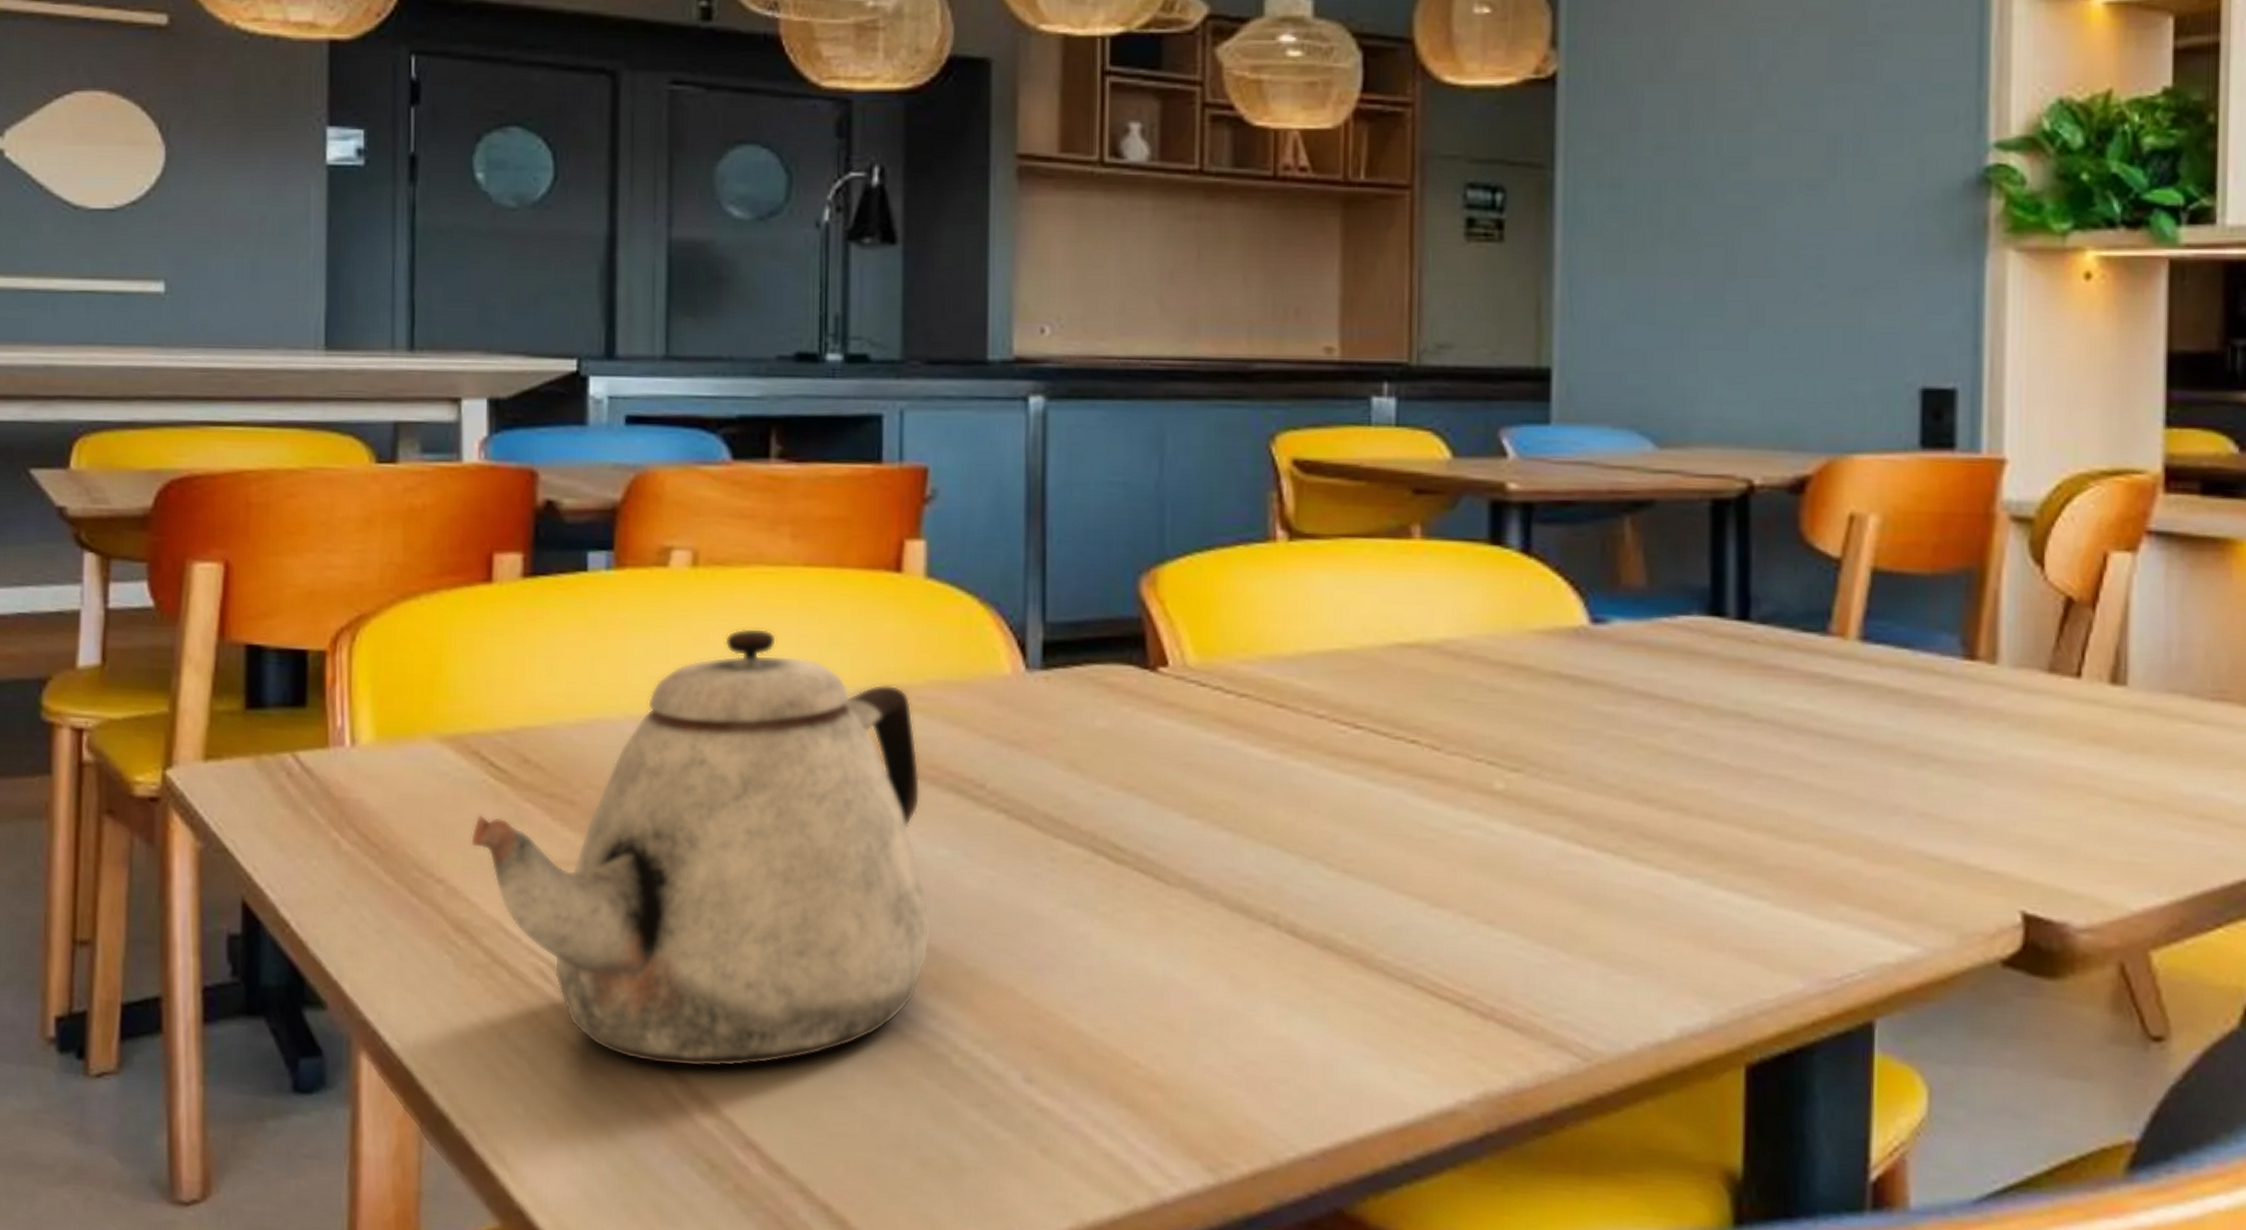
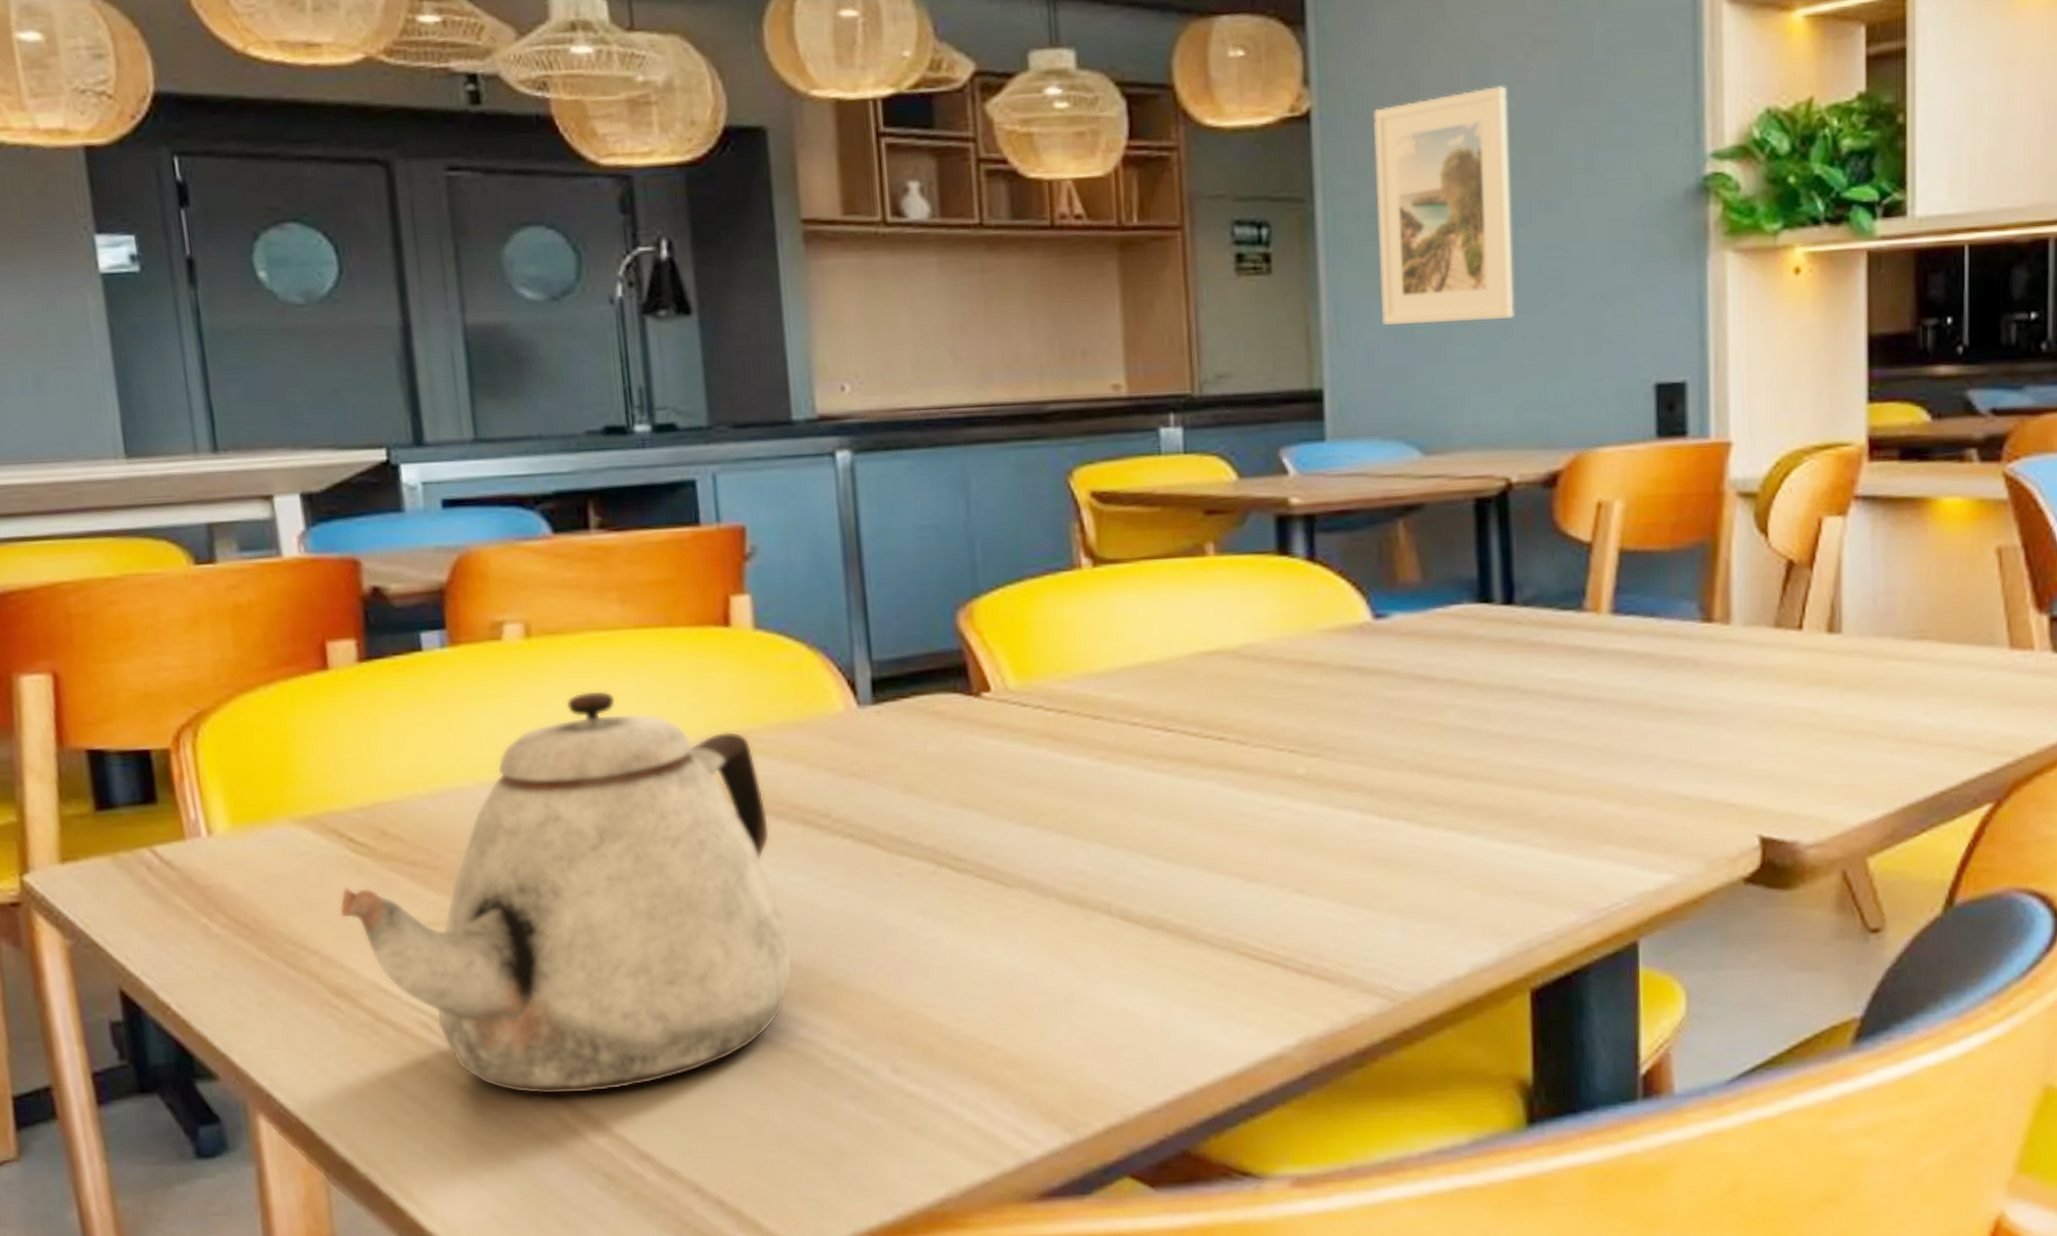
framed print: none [1621,59,1771,306] -> present [1374,86,1514,325]

